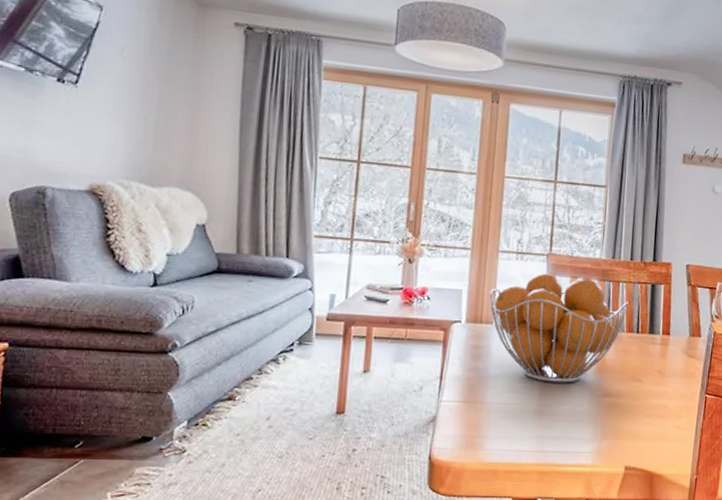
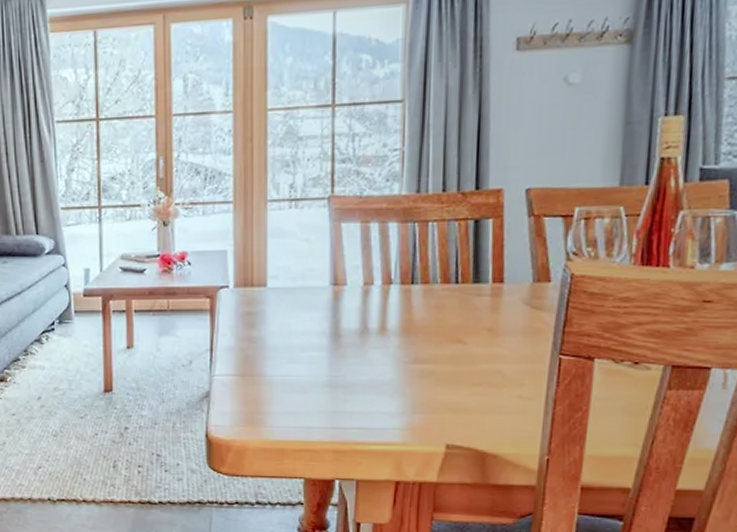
fruit basket: present [489,273,628,383] -> none [259,221,442,349]

